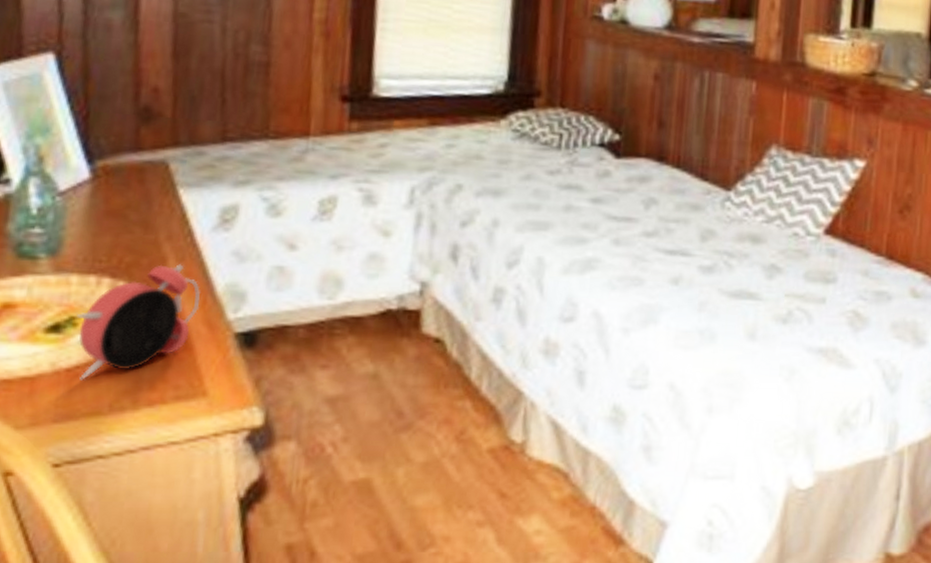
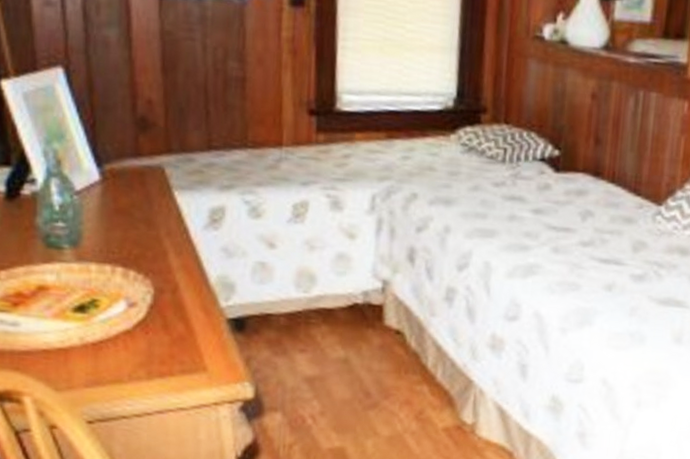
alarm clock: present [76,264,201,380] -> none [97,257,197,353]

